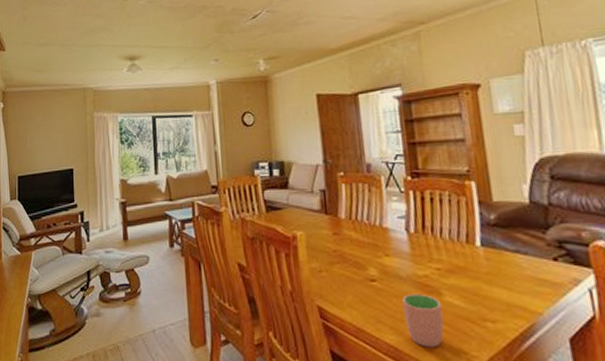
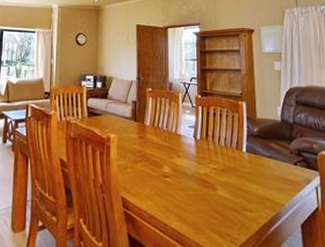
cup: present [402,293,444,348] -> none [187,188,216,232]

